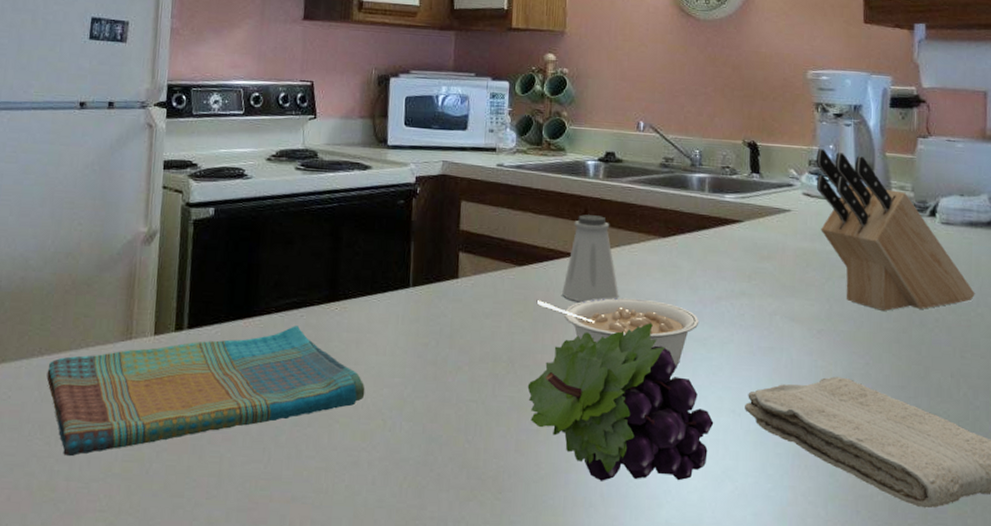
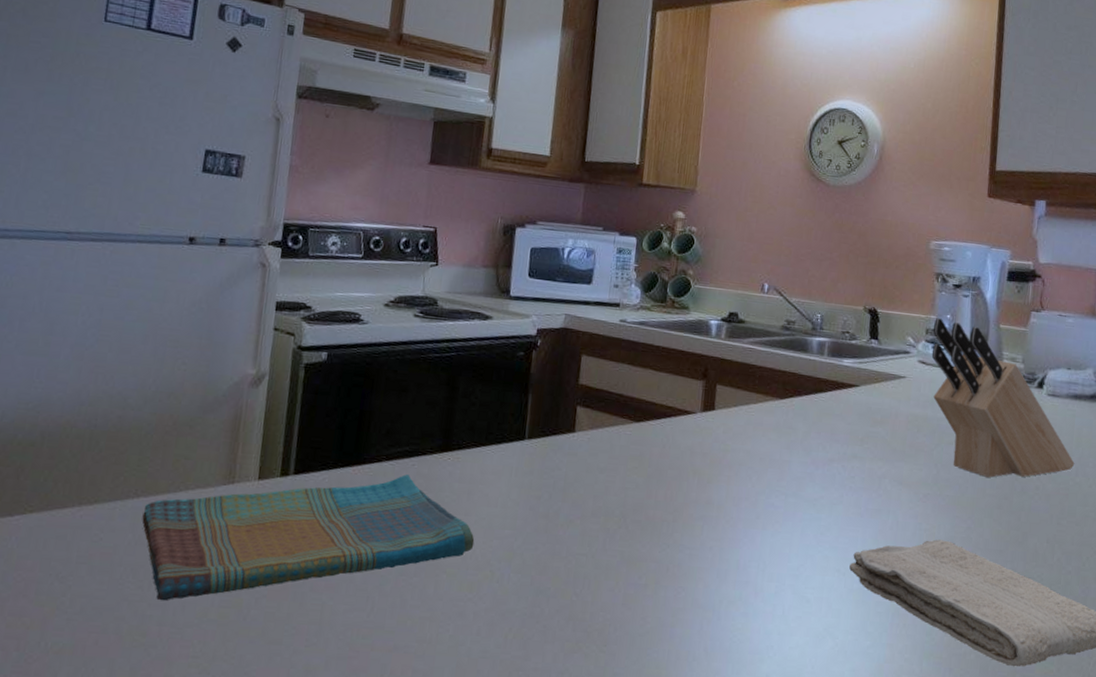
fruit: present [527,323,714,481] -> none [638,482,819,637]
legume: present [536,298,699,373] -> none [652,455,811,532]
saltshaker: present [562,214,619,303] -> none [678,373,734,461]

